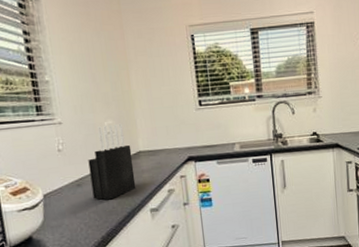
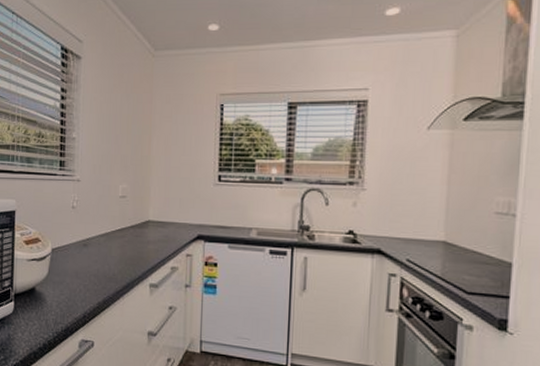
knife block: present [88,123,136,200] -> none [96,188,141,266]

